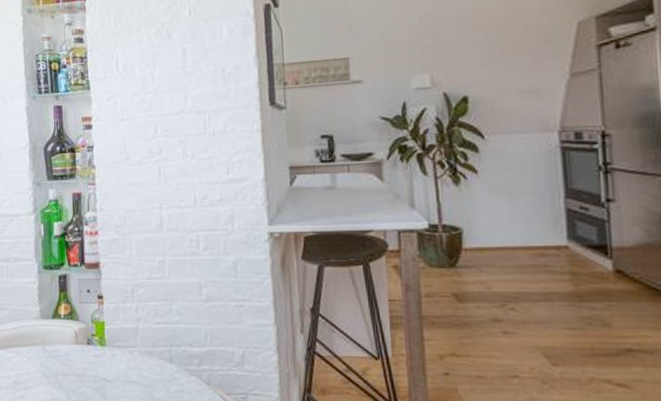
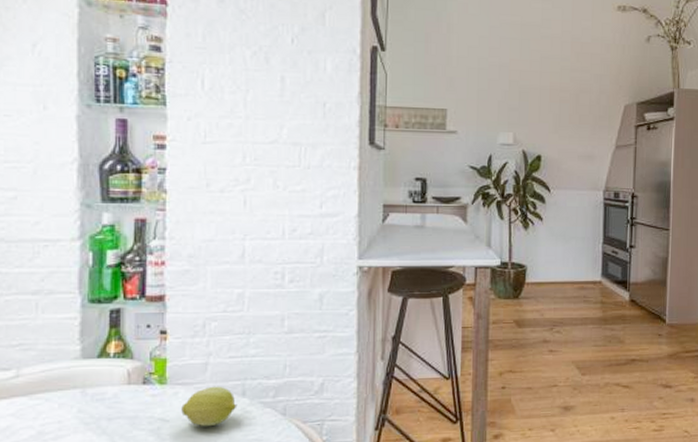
fruit: none [119,350,166,390] -> present [181,386,237,427]

